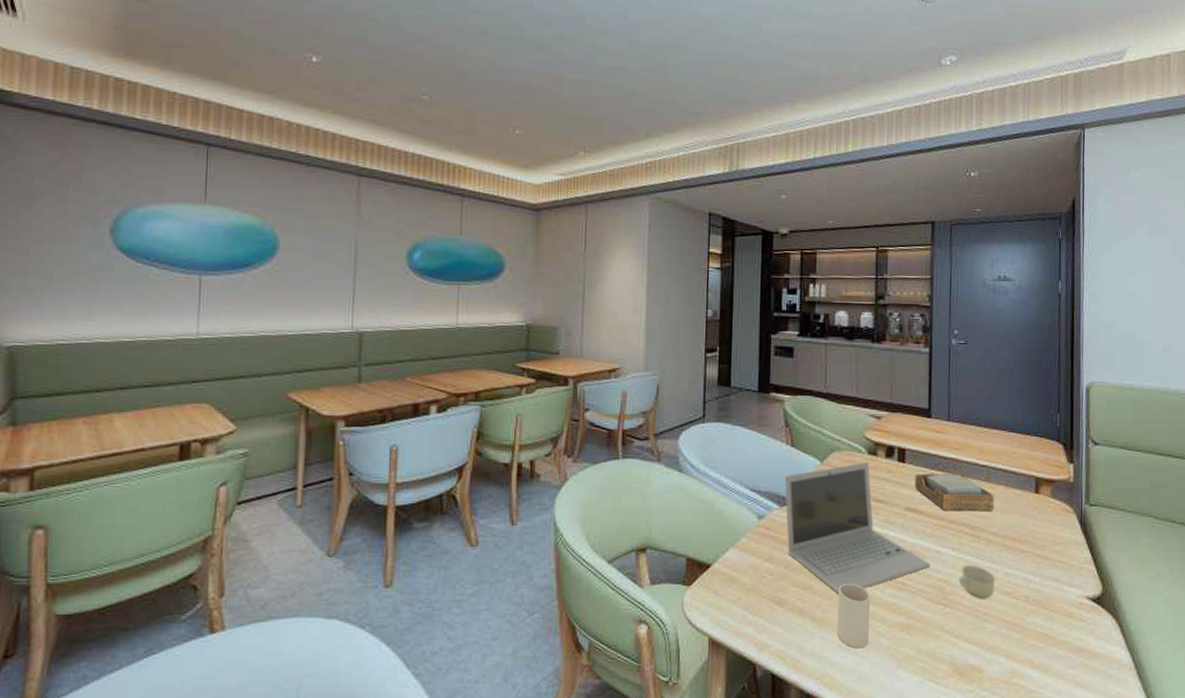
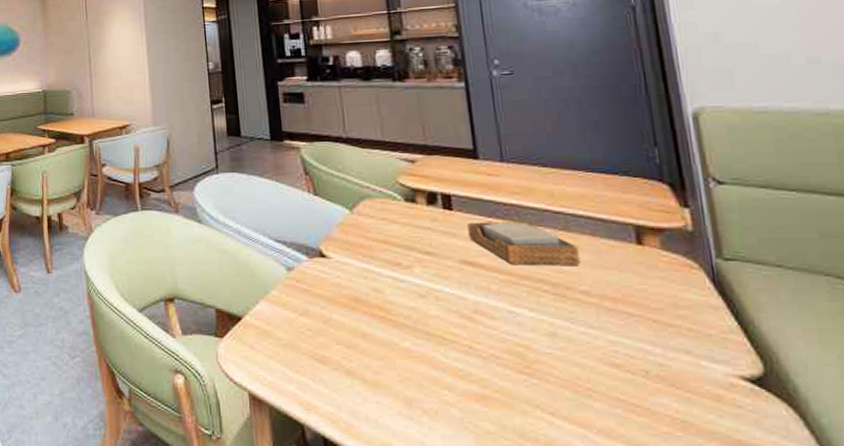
laptop: present [784,462,931,594] -> none [310,210,503,355]
cup: present [836,584,871,649] -> none [389,344,435,418]
cup: present [958,564,996,599] -> none [543,328,597,371]

